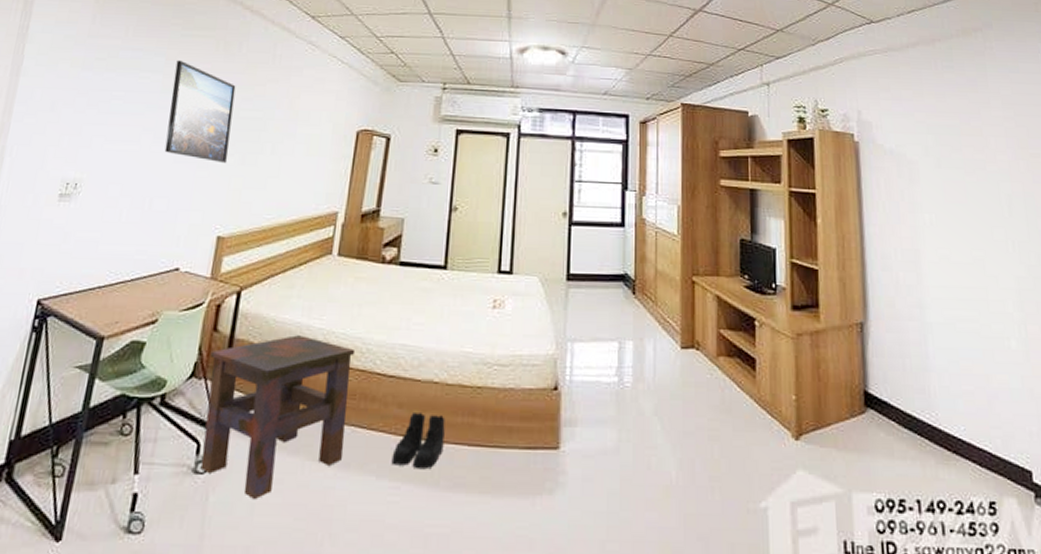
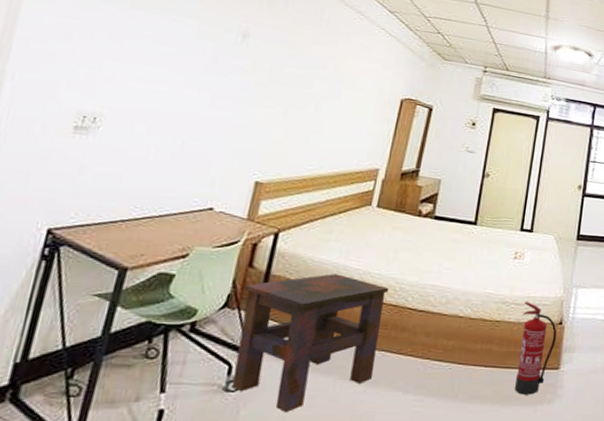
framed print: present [164,60,236,164] -> none [199,8,280,115]
boots: present [391,411,445,470] -> none [417,339,467,386]
fire extinguisher: none [506,361,552,483] -> present [515,301,557,395]

